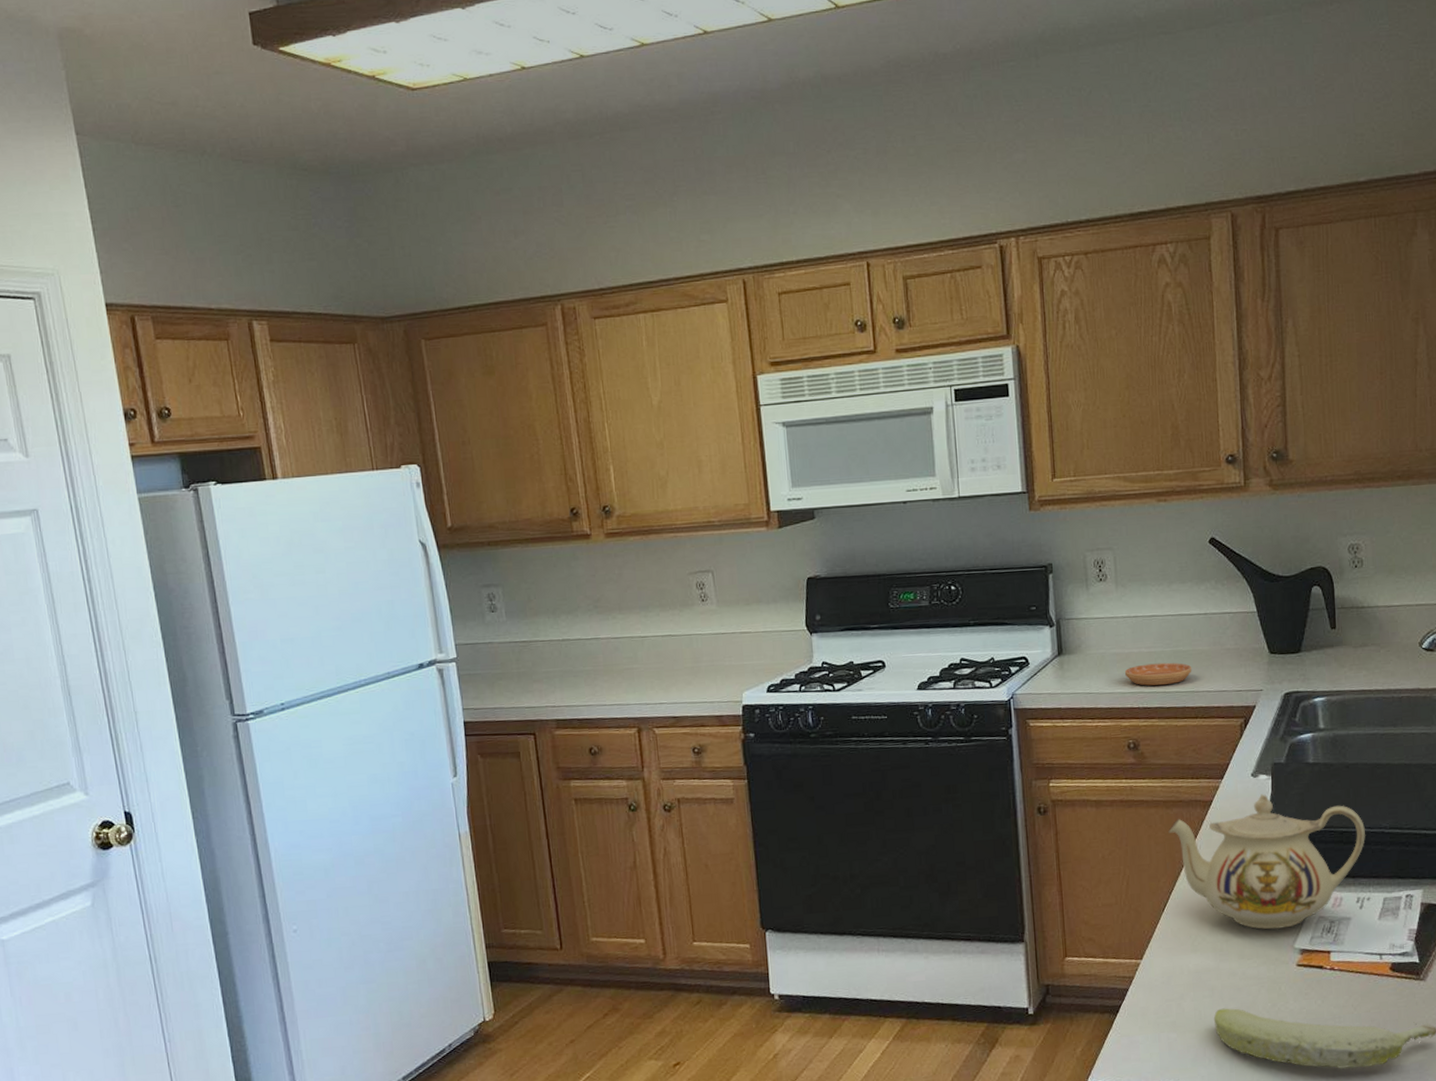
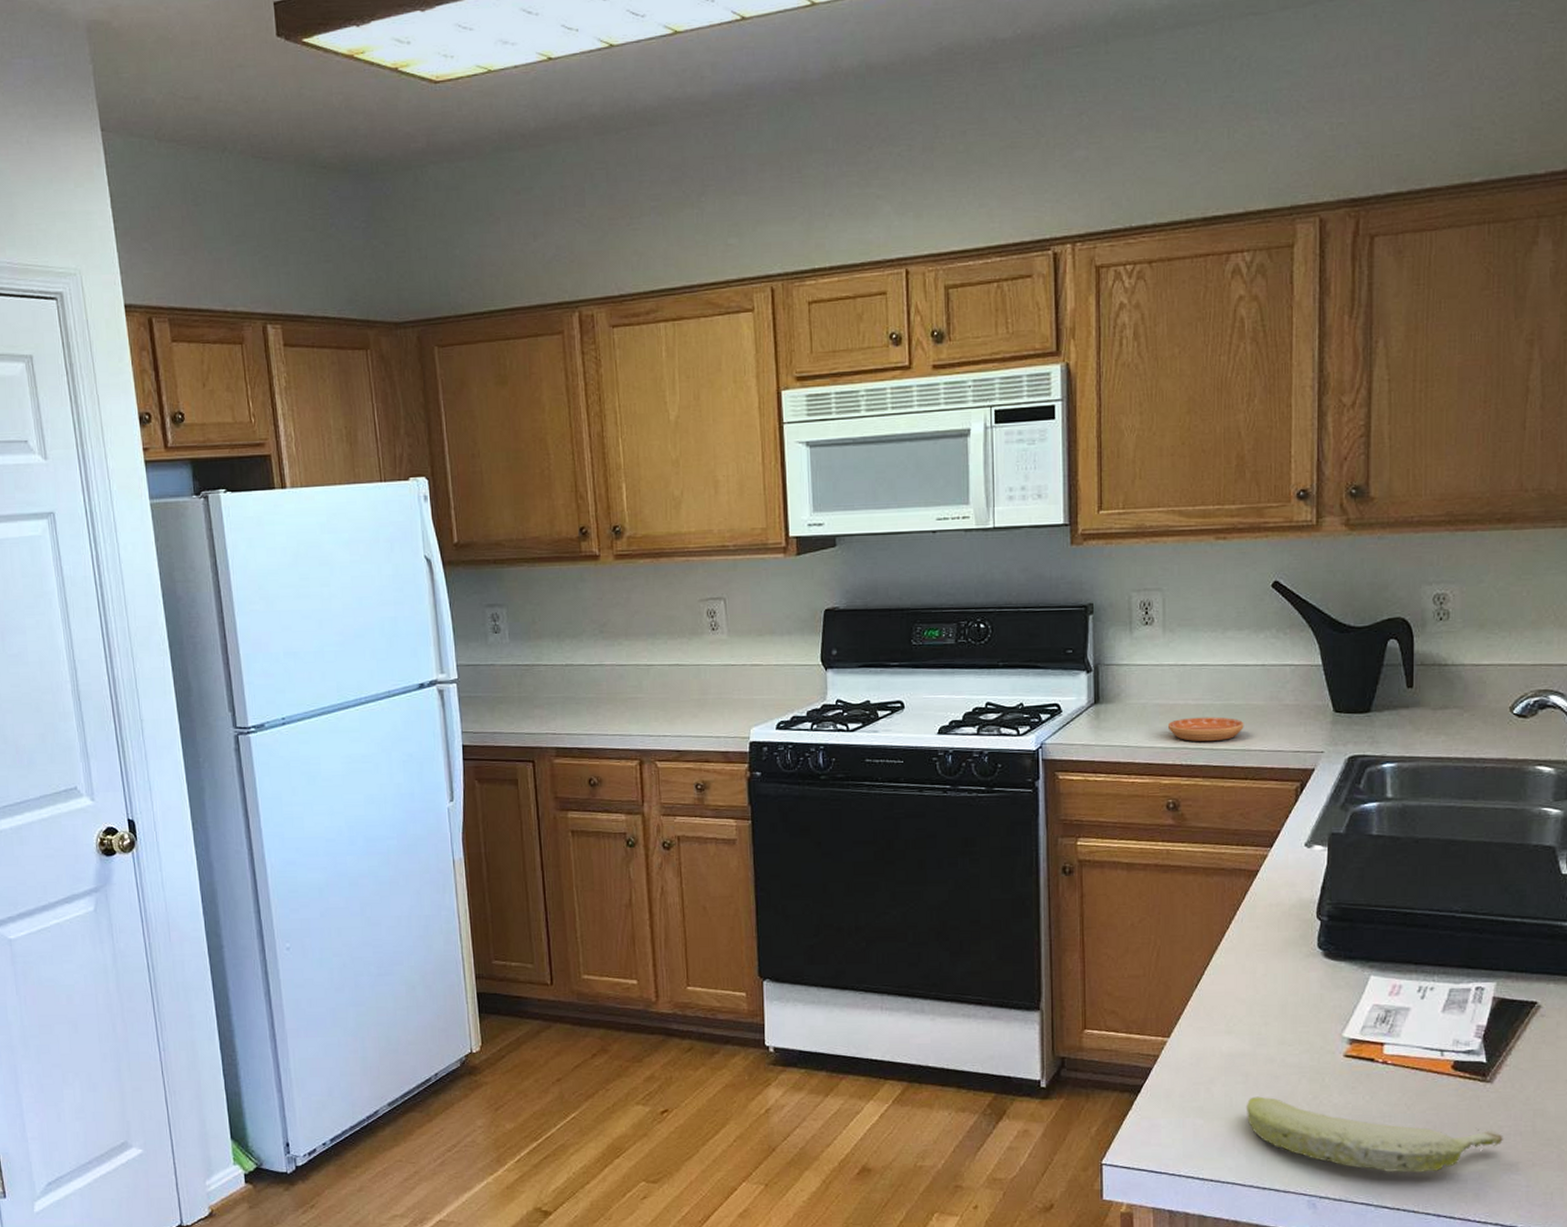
teapot: present [1168,794,1365,930] -> none [1207,866,1433,1015]

